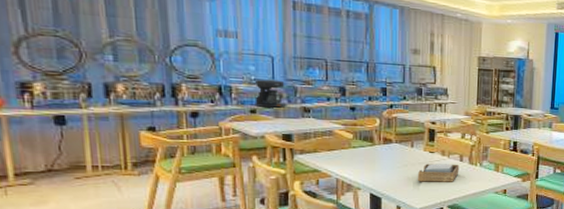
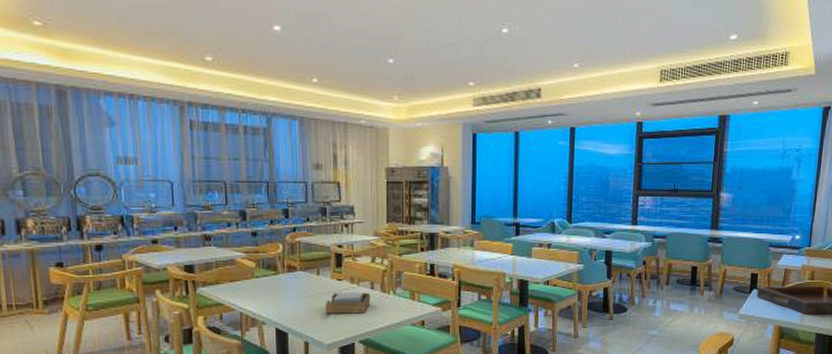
coffee maker: present [254,79,287,109] -> none [155,206,188,238]

